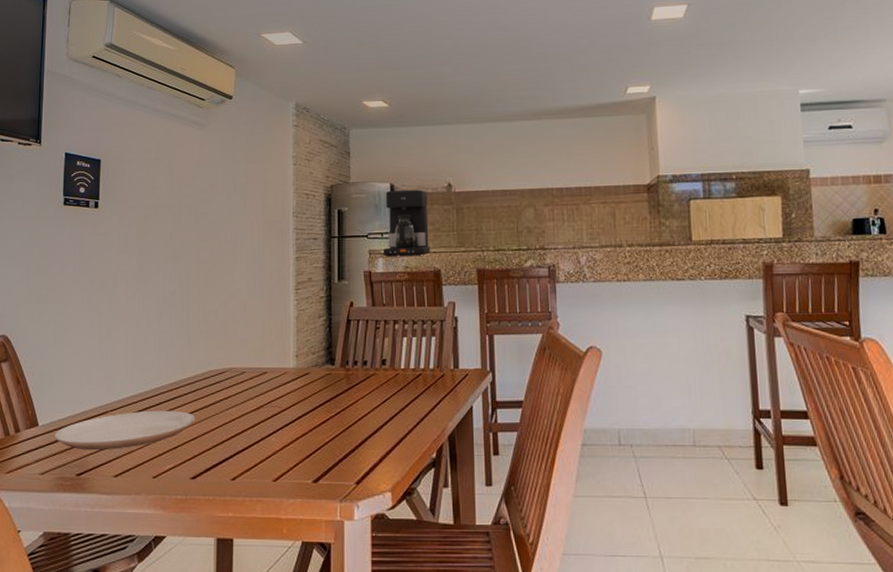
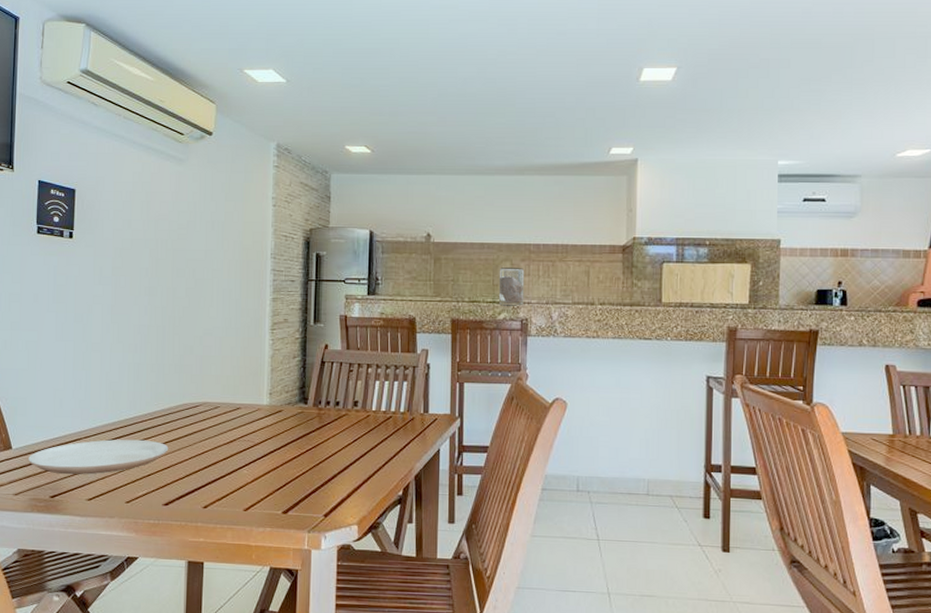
coffee maker: present [383,189,430,257] -> none [359,237,406,303]
jar: none [522,213,550,253] -> present [498,267,525,306]

